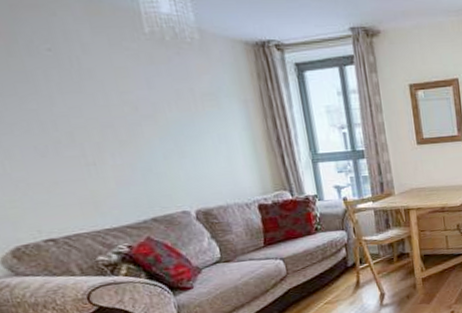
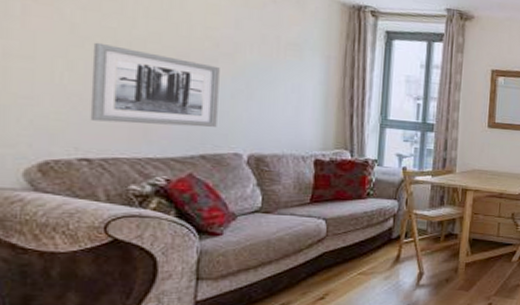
wall art: none [20,126,159,203] -> present [90,42,220,127]

